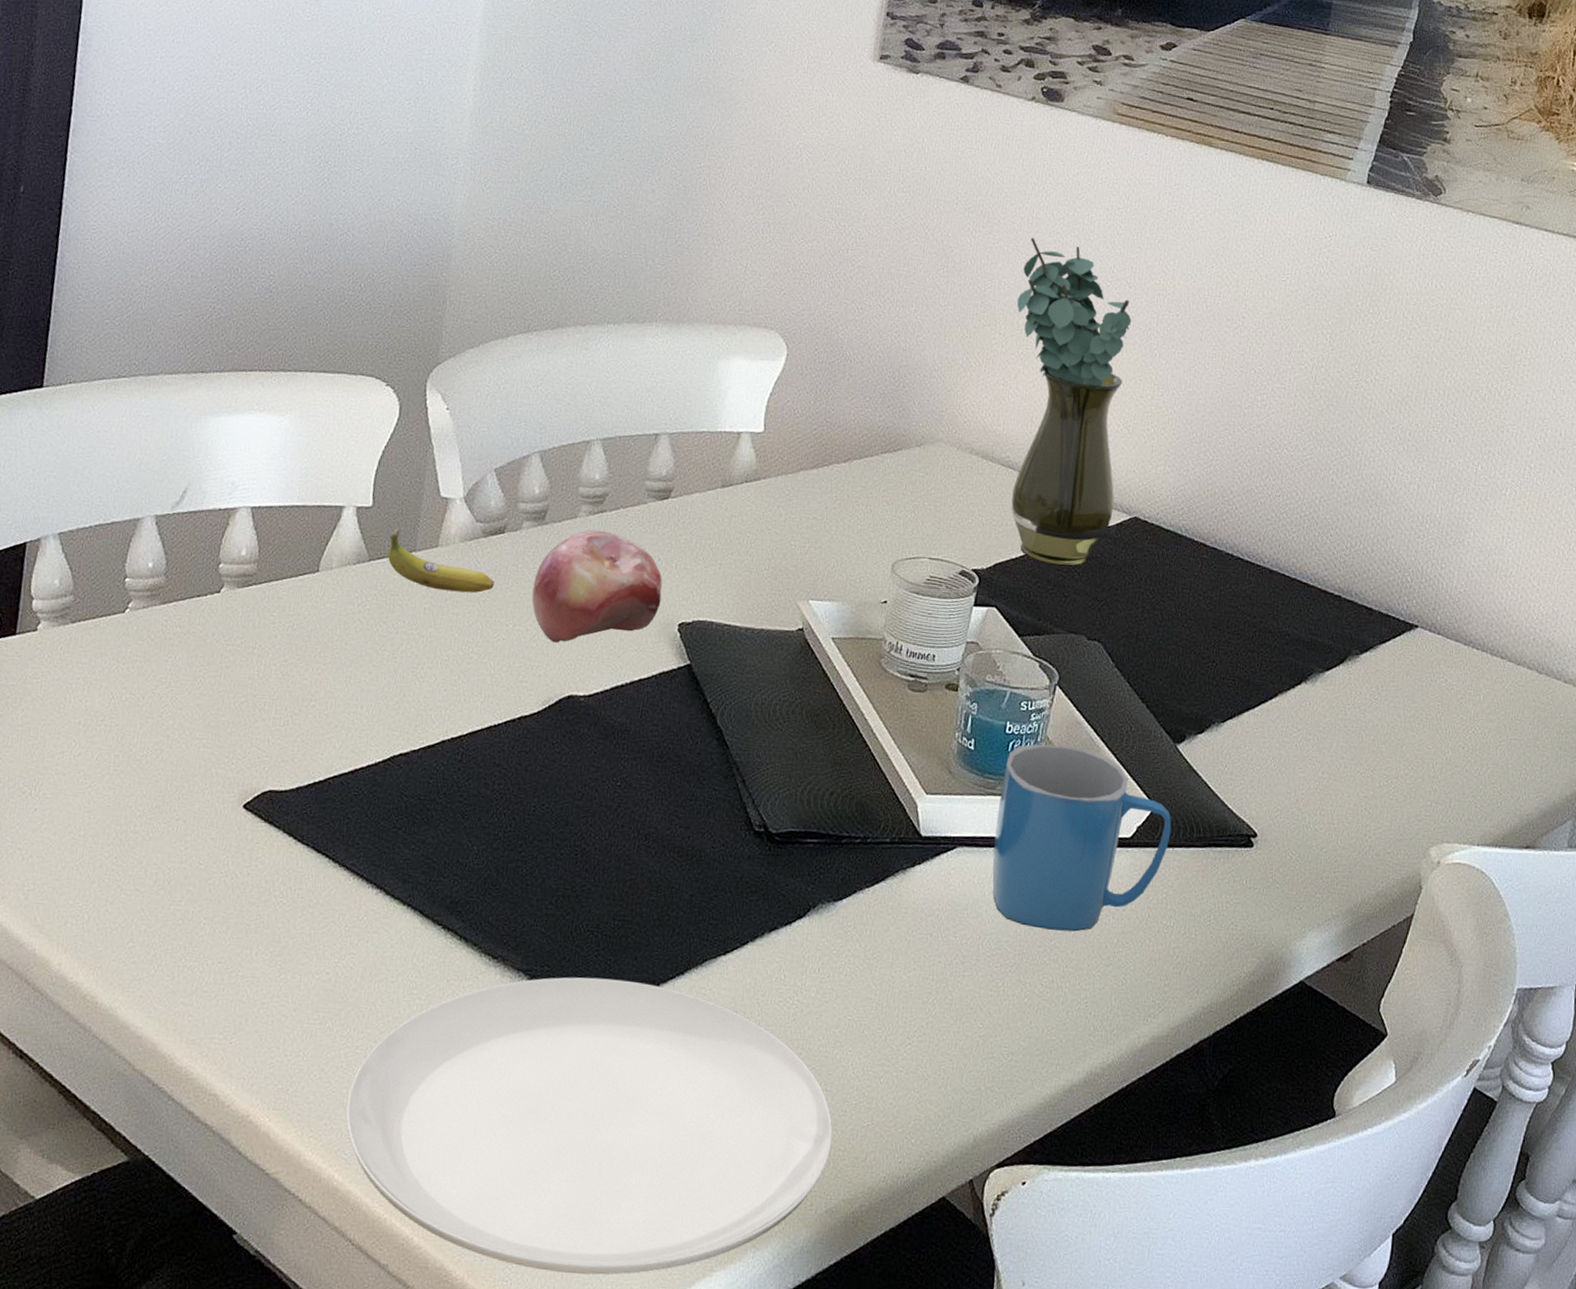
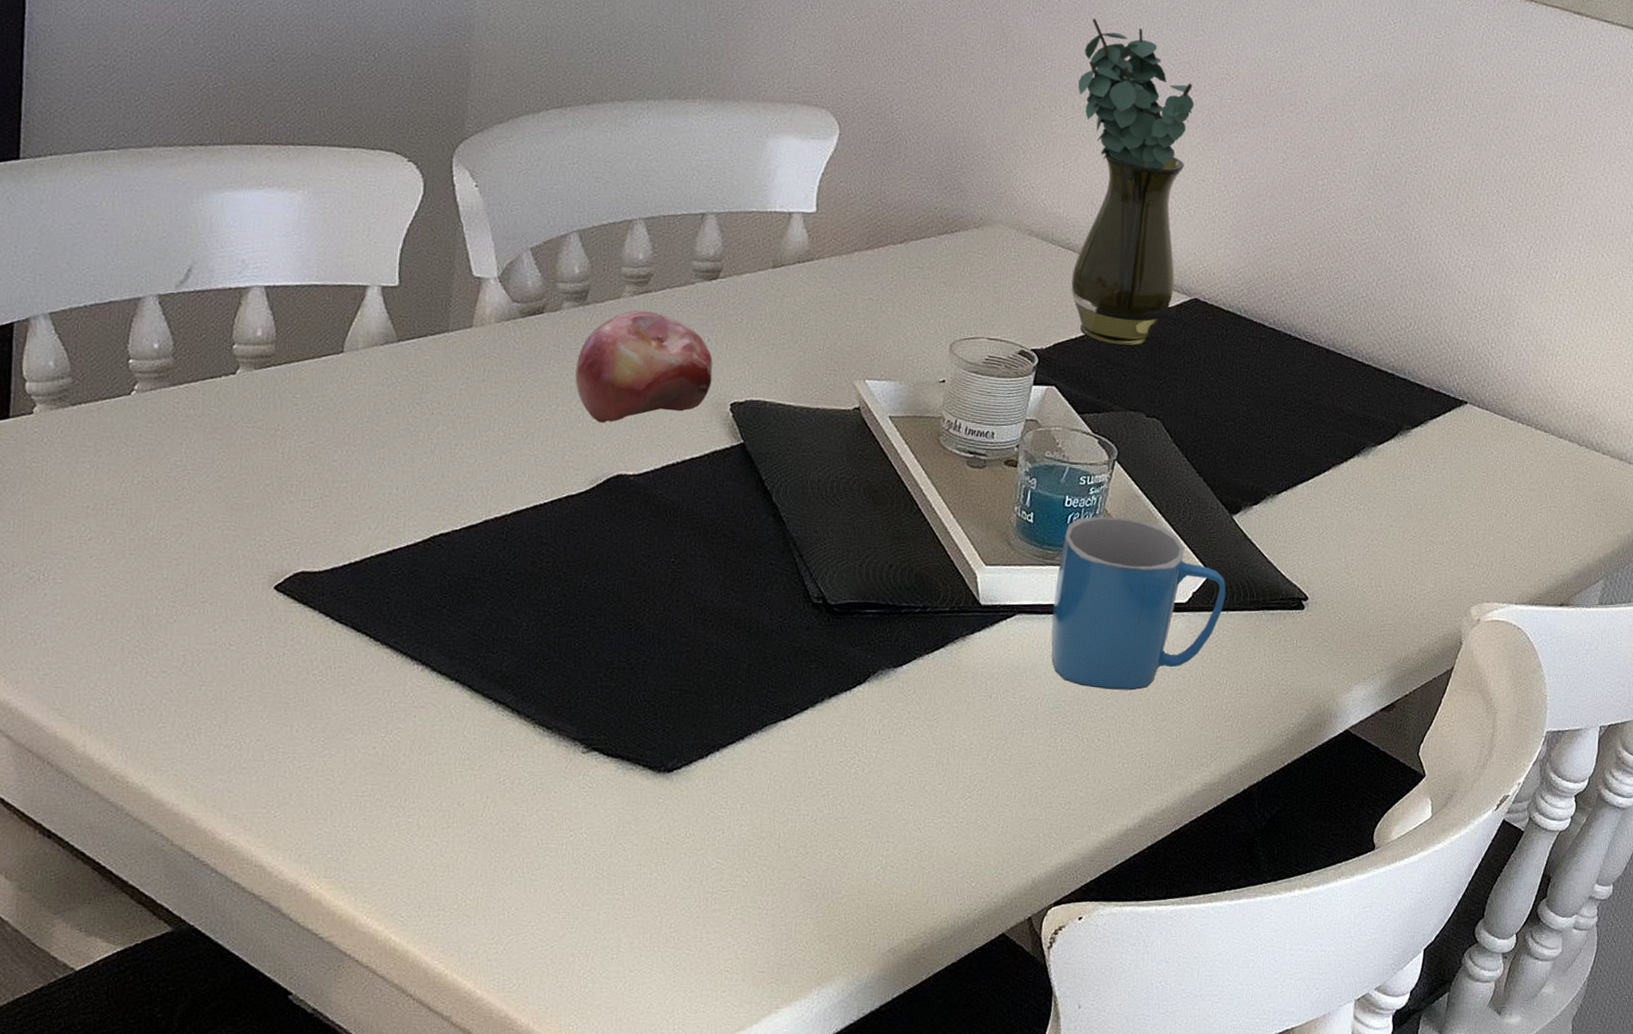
plate: present [345,977,833,1275] -> none [400,744,895,1016]
fruit: present [387,529,494,593] -> none [418,309,534,374]

